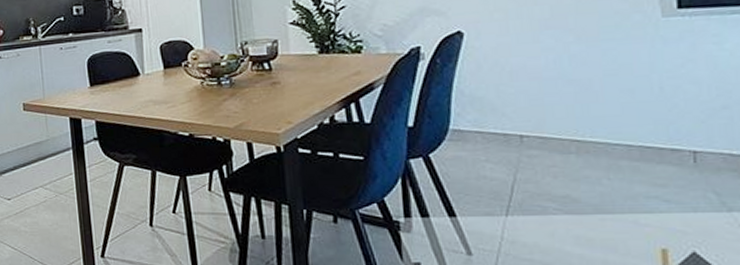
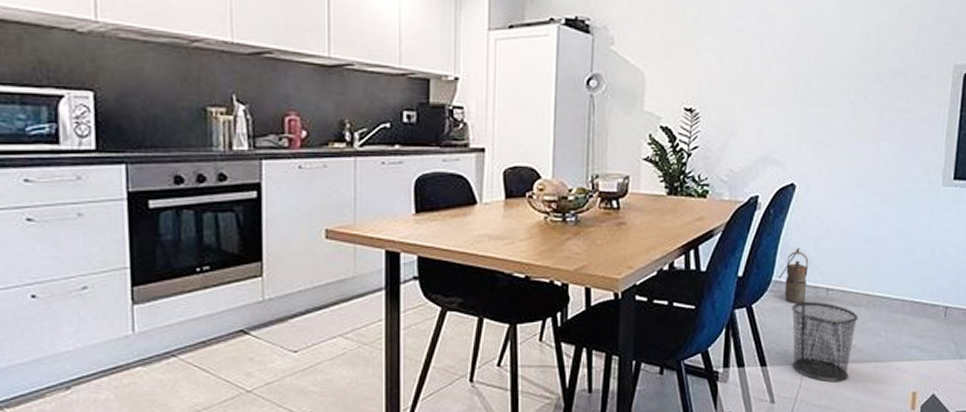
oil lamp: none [456,95,494,153] -> present [778,248,809,304]
waste bin: none [478,149,568,235] -> present [792,301,858,382]

